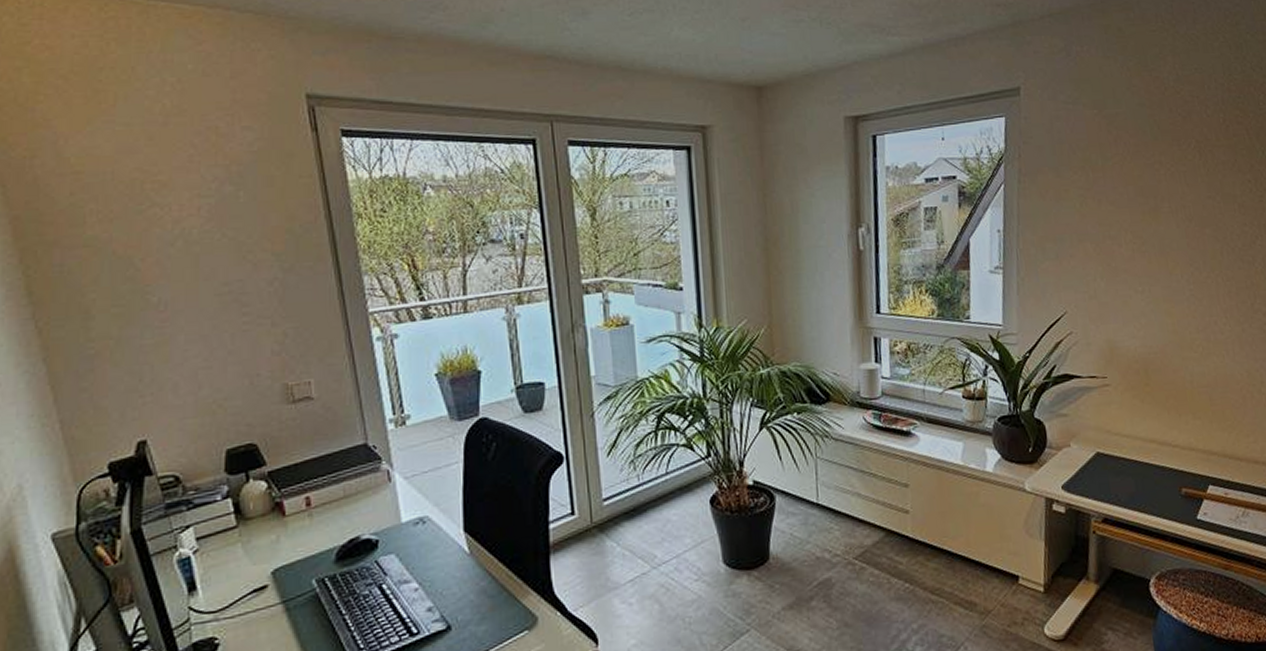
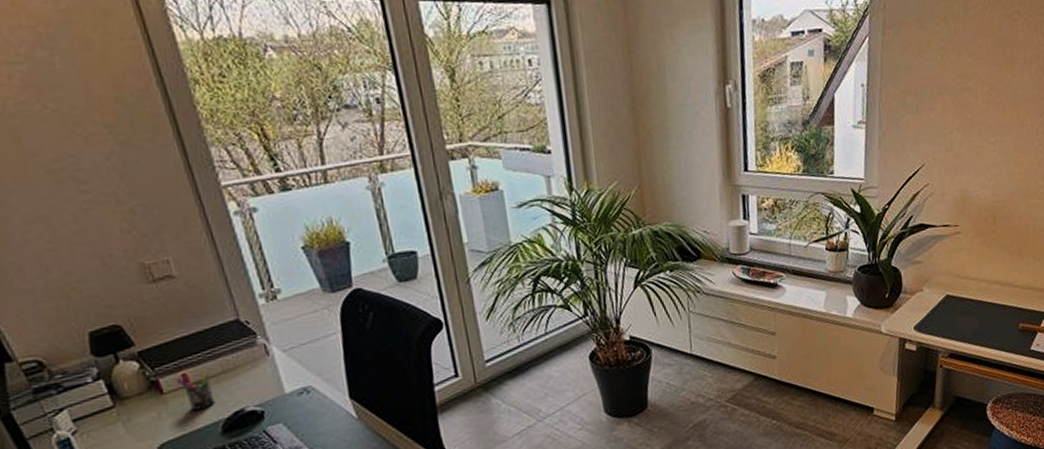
pen holder: none [298,490,333,536] -> present [175,367,215,411]

